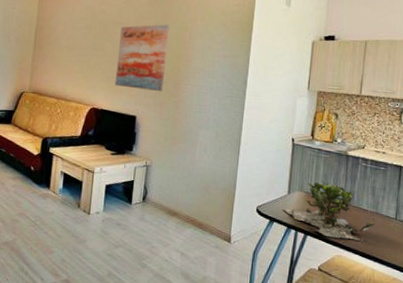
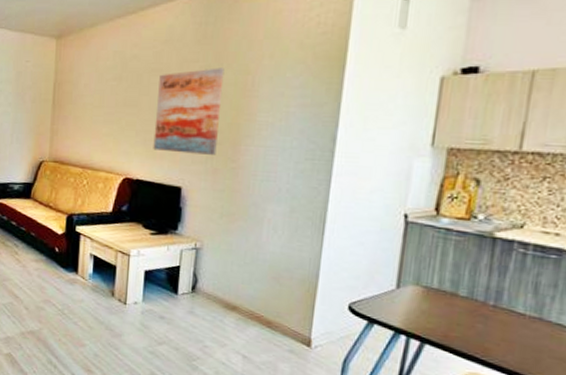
plant: present [283,181,376,241] -> none [388,273,538,356]

